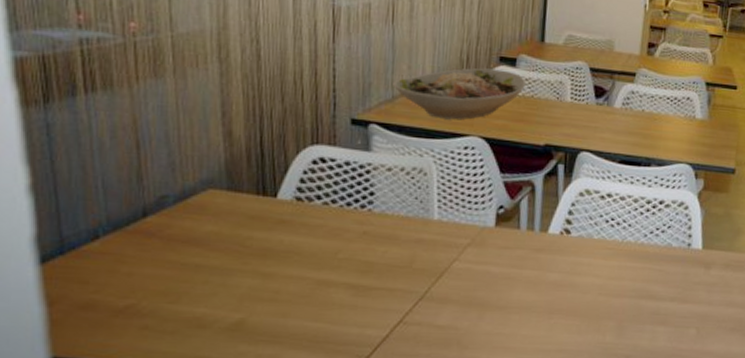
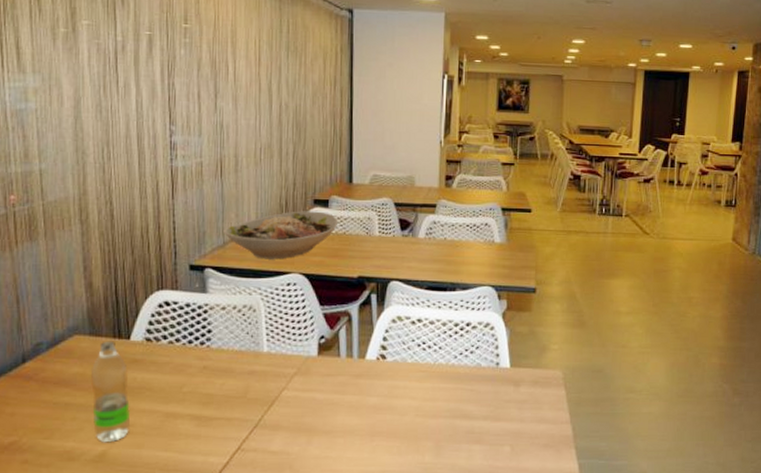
bottle: none [227,197,275,310] -> present [90,340,131,443]

